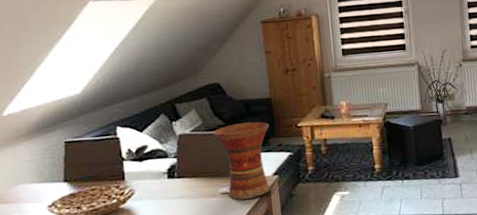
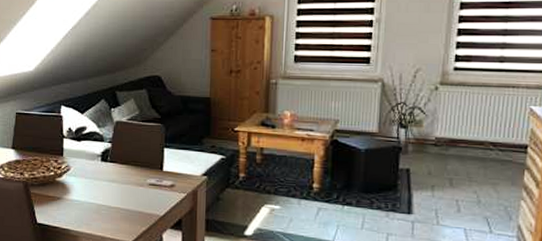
vase: present [213,121,270,200] -> none [149,118,205,195]

